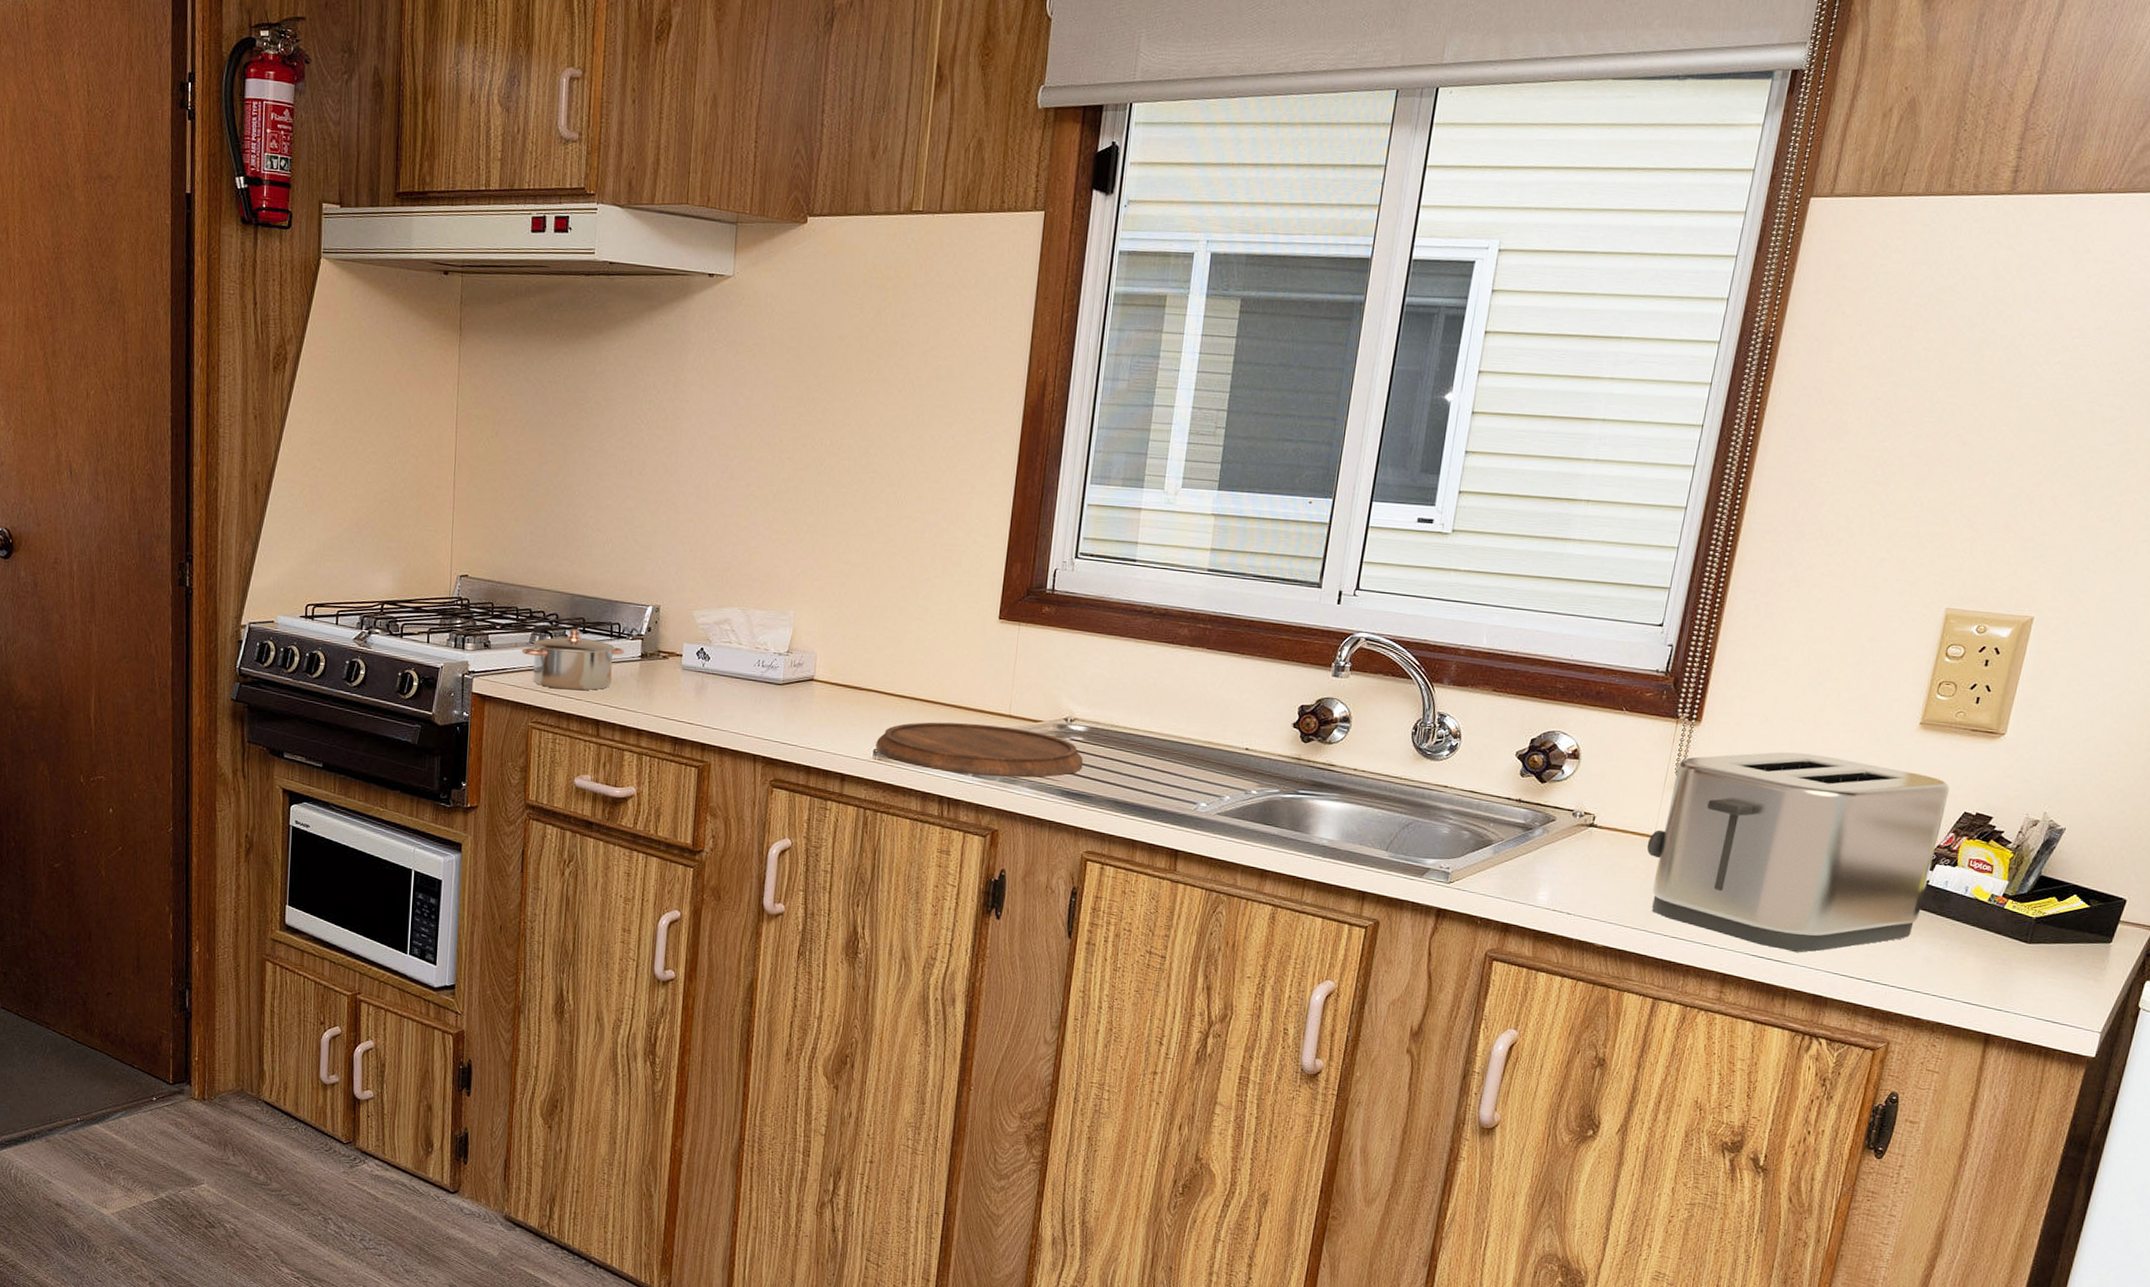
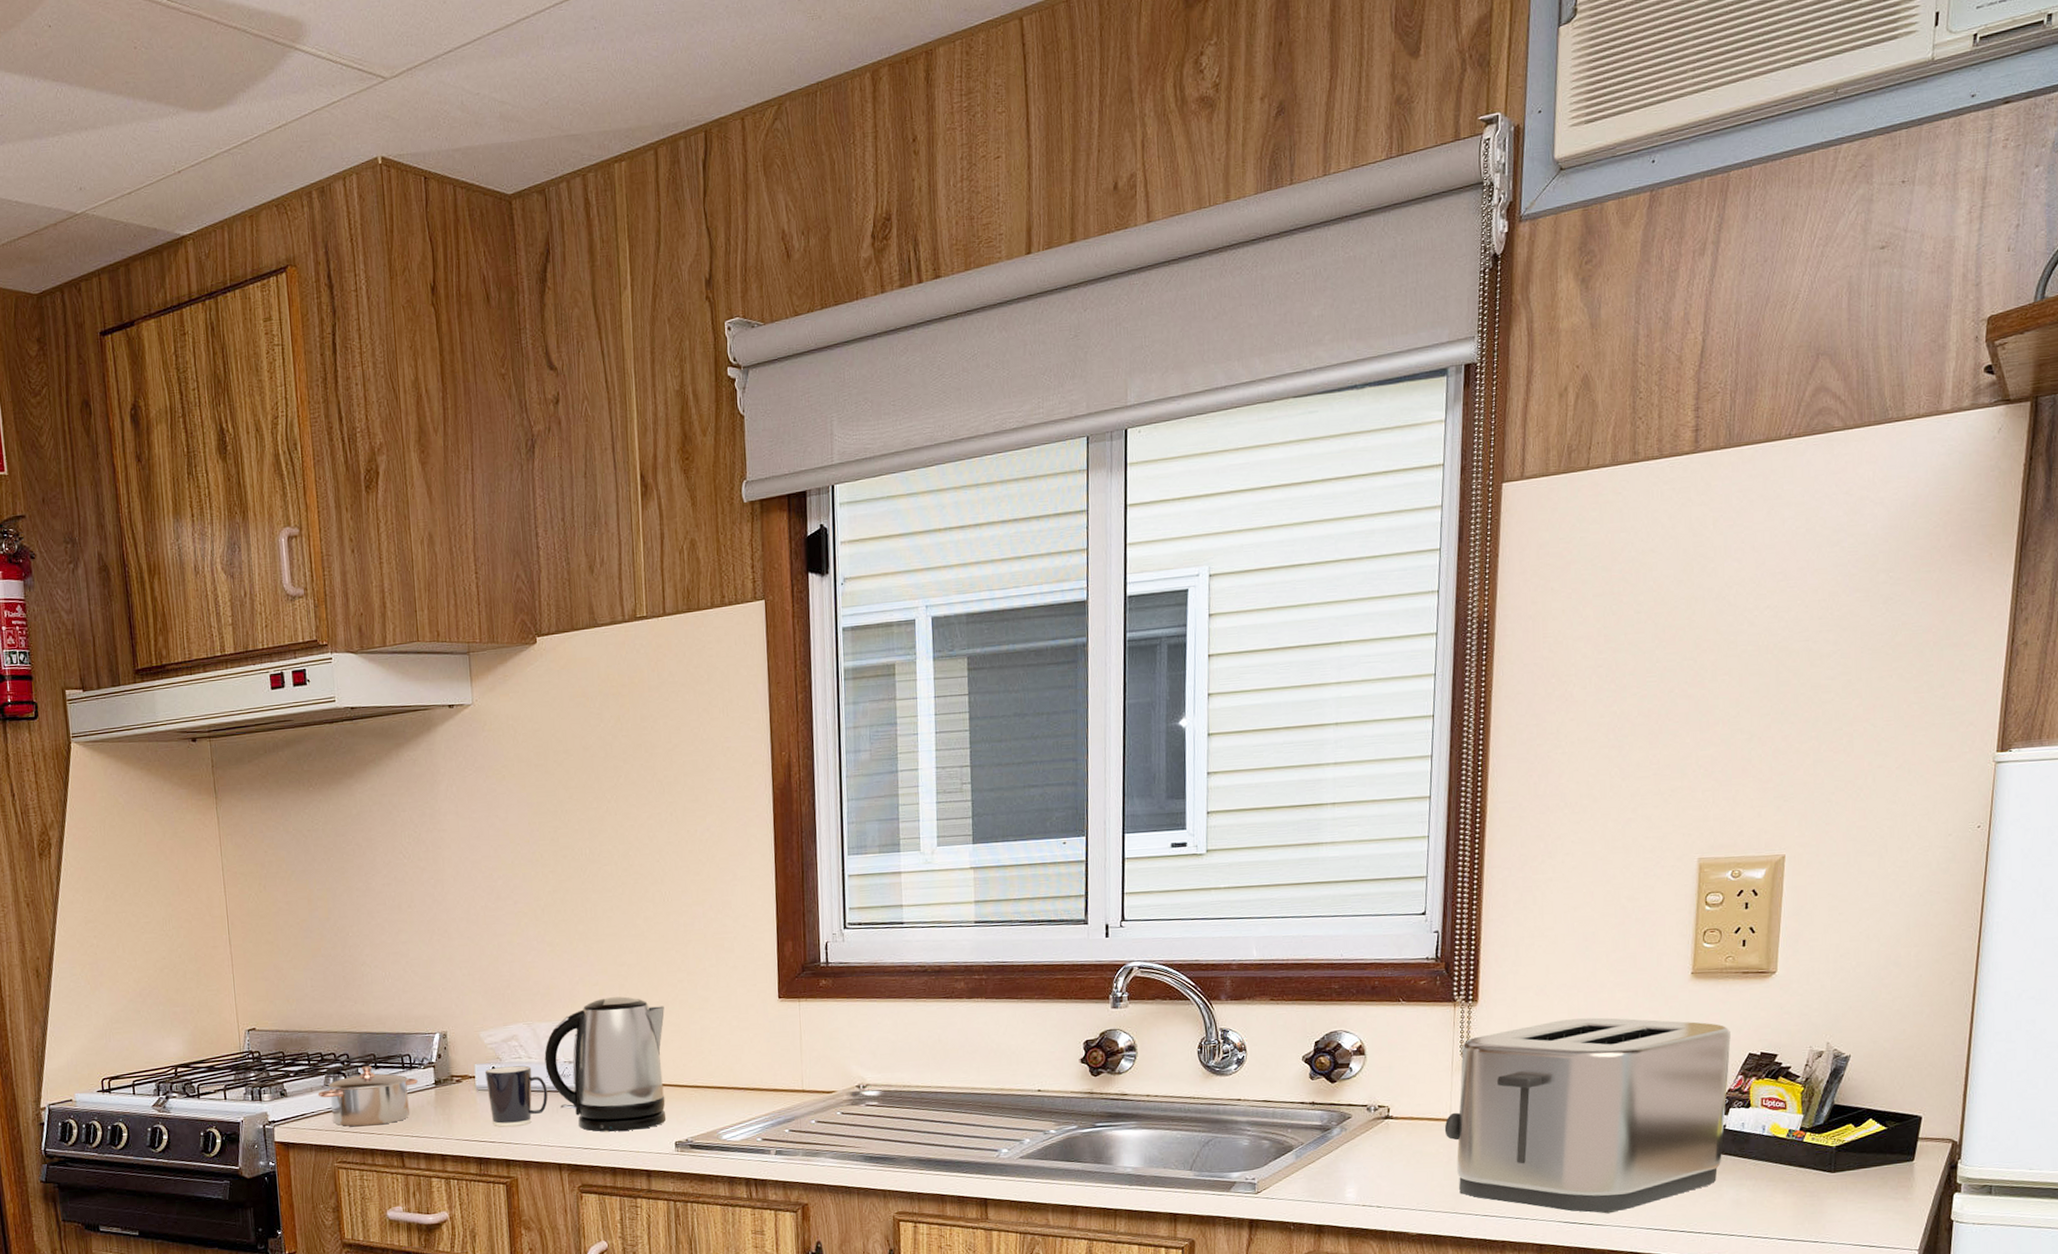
mug: none [692,649,754,712] -> present [484,1065,548,1127]
kettle: none [754,594,883,732] -> present [544,996,667,1132]
cutting board: present [875,722,1083,778] -> none [676,1101,882,1154]

